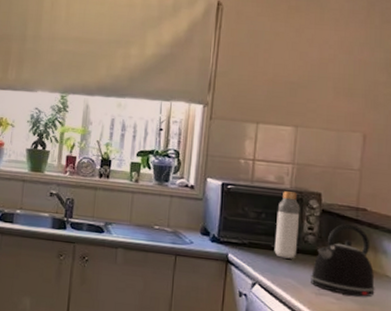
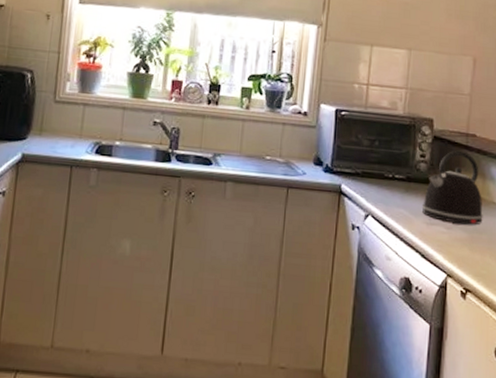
bottle: present [274,191,300,259] -> none [387,117,413,188]

